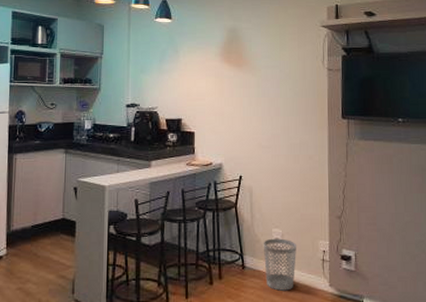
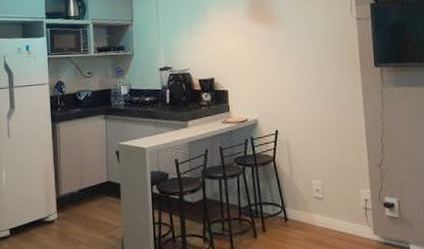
wastebasket: present [263,238,296,291] -> none [303,189,339,241]

